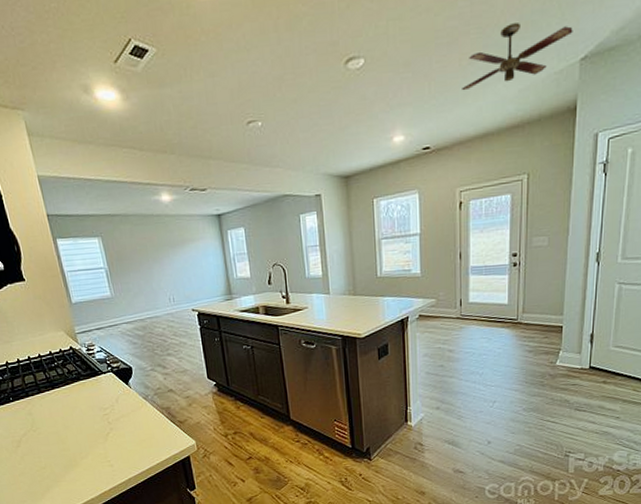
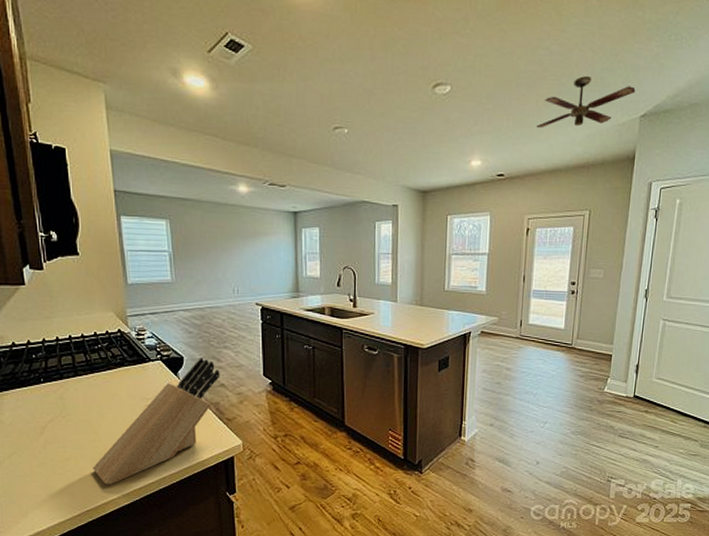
knife block: none [66,366,168,489] -> present [93,358,220,485]

